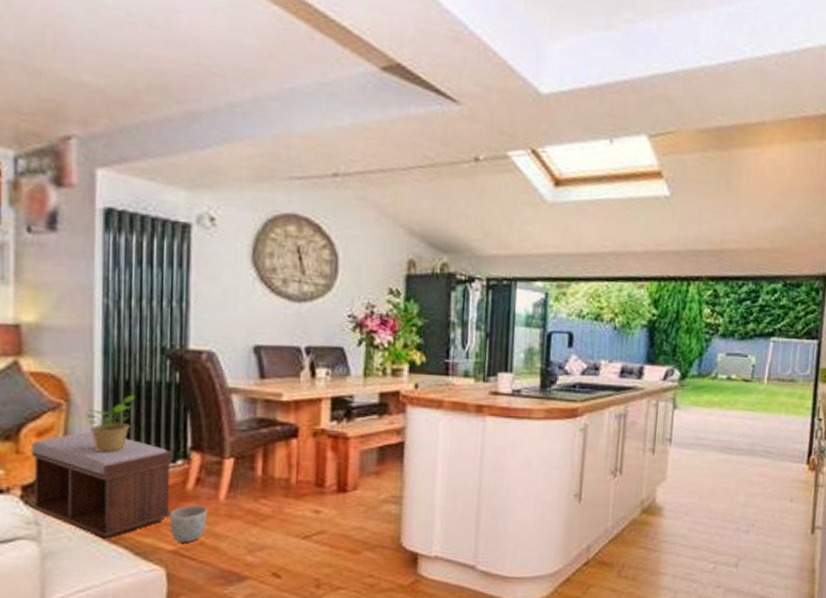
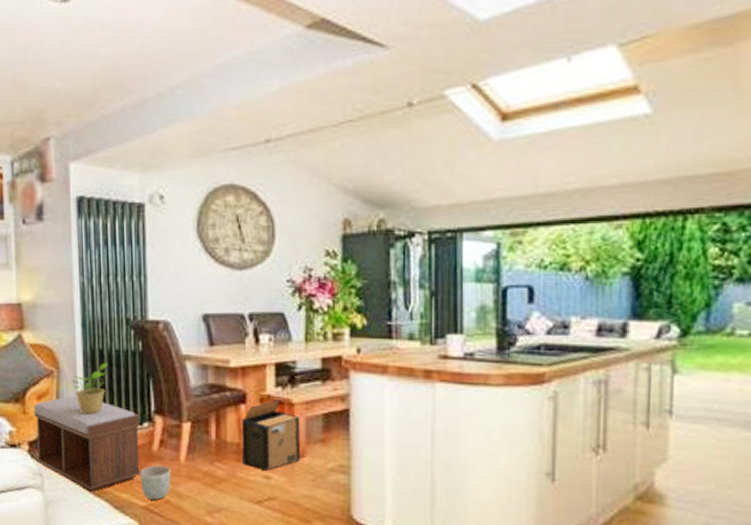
cardboard box: none [291,433,355,506] -> present [242,399,300,472]

